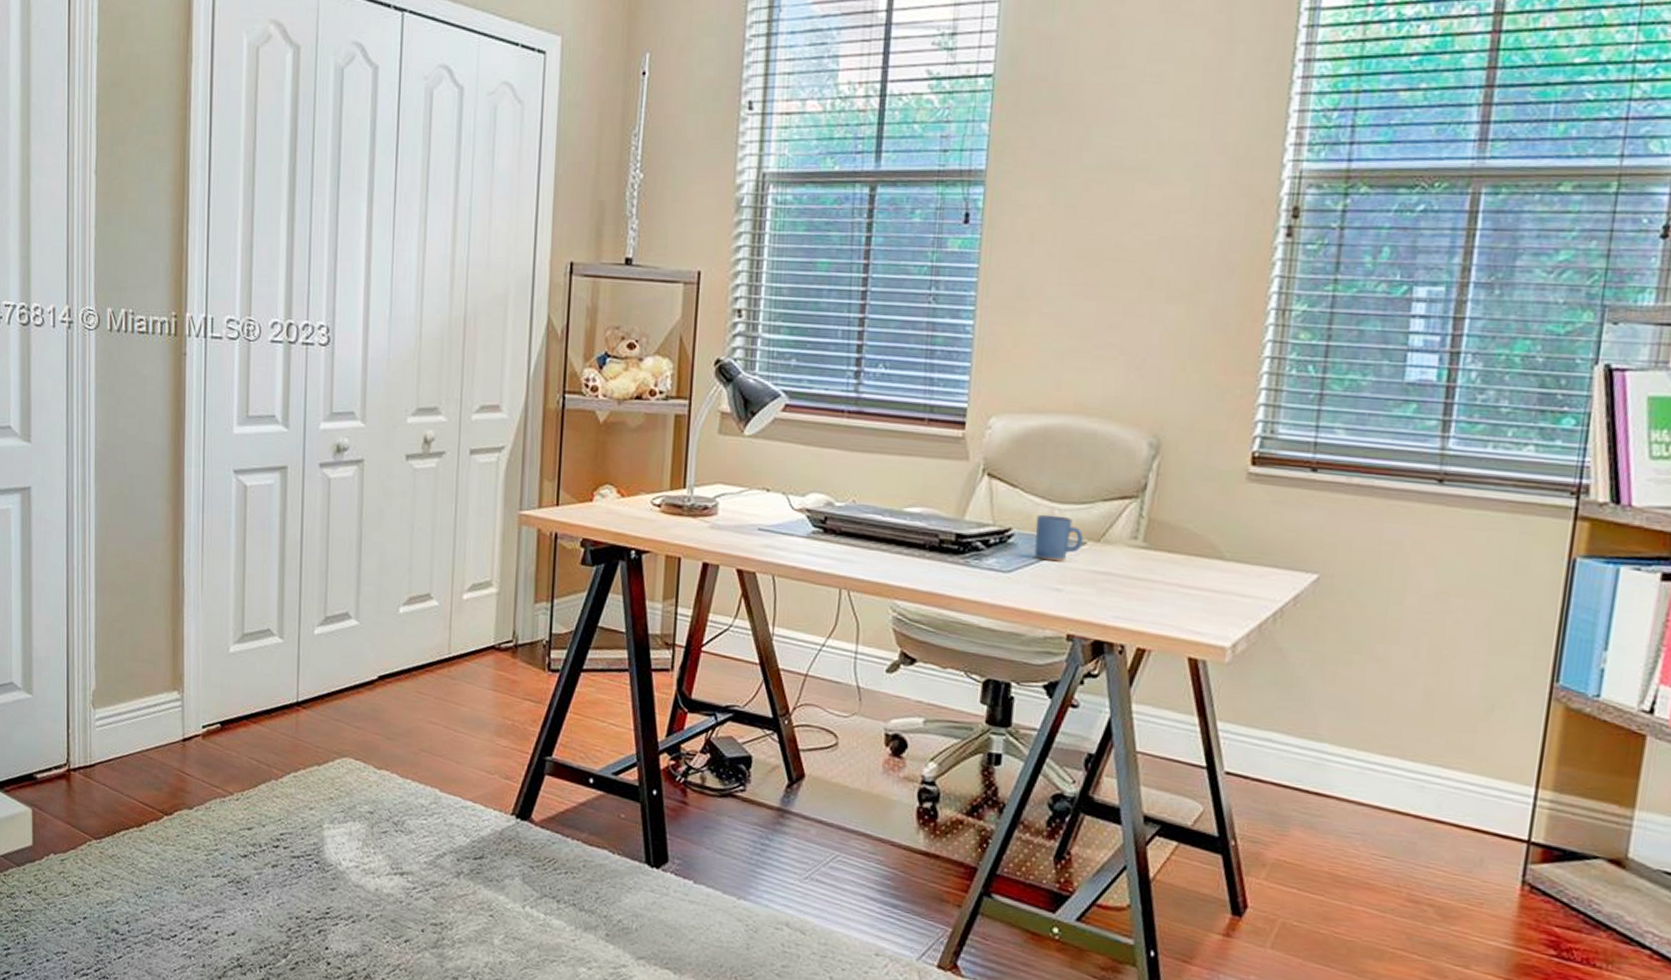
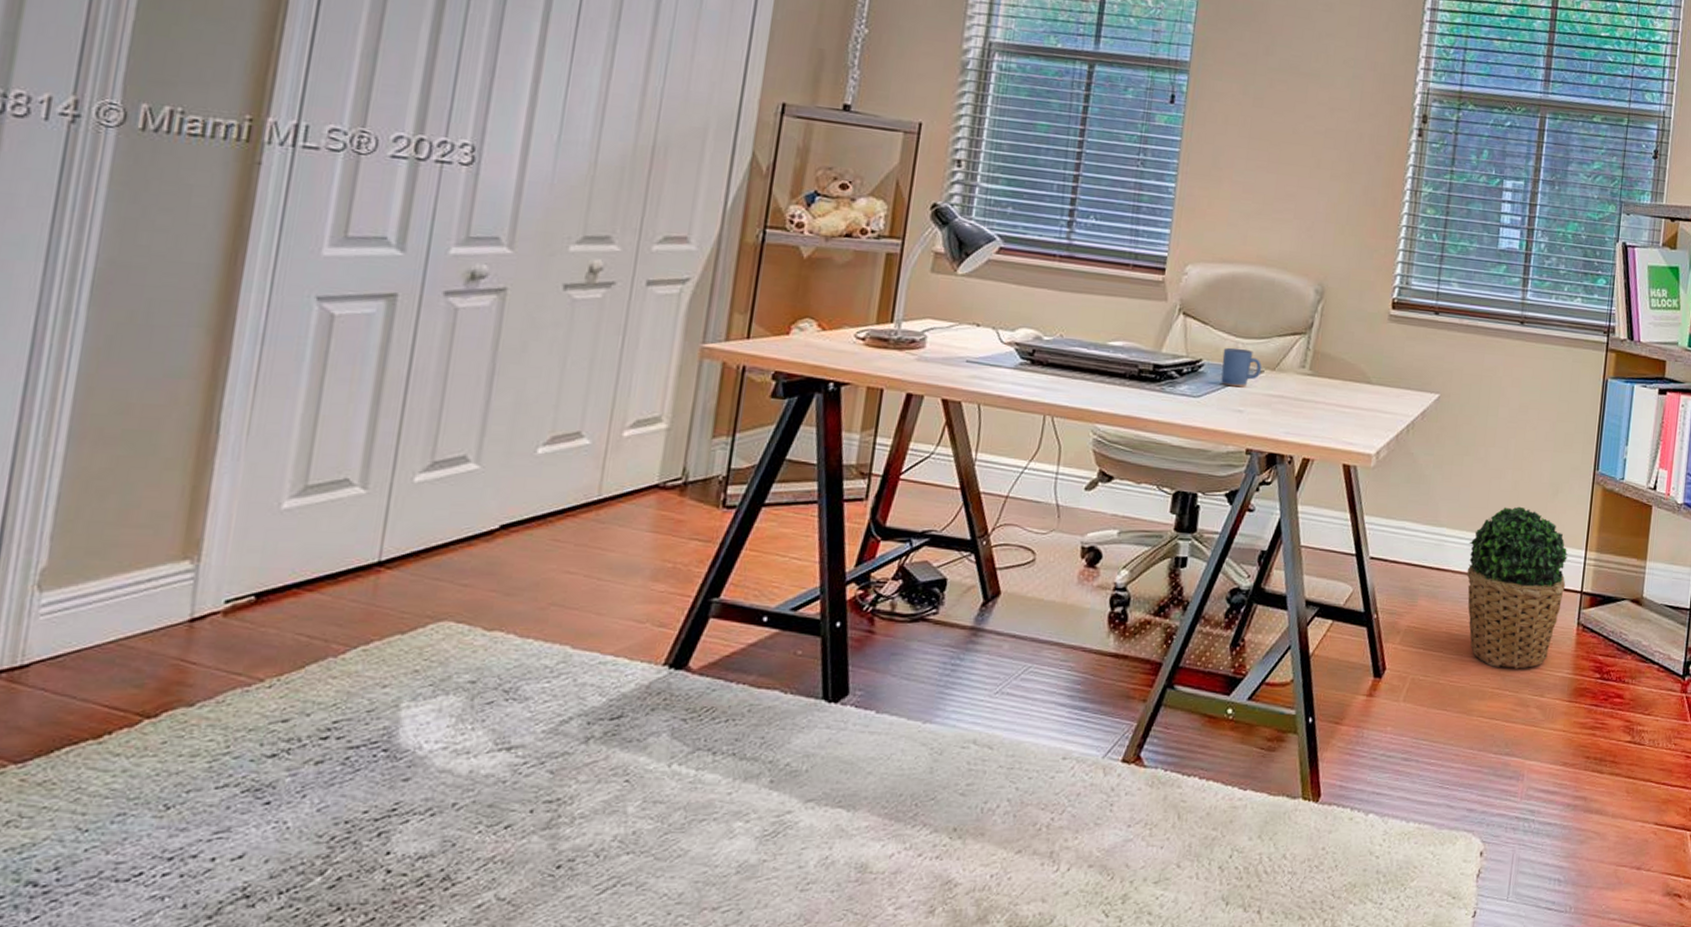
potted plant: none [1357,722,1508,930] -> present [1466,506,1568,669]

